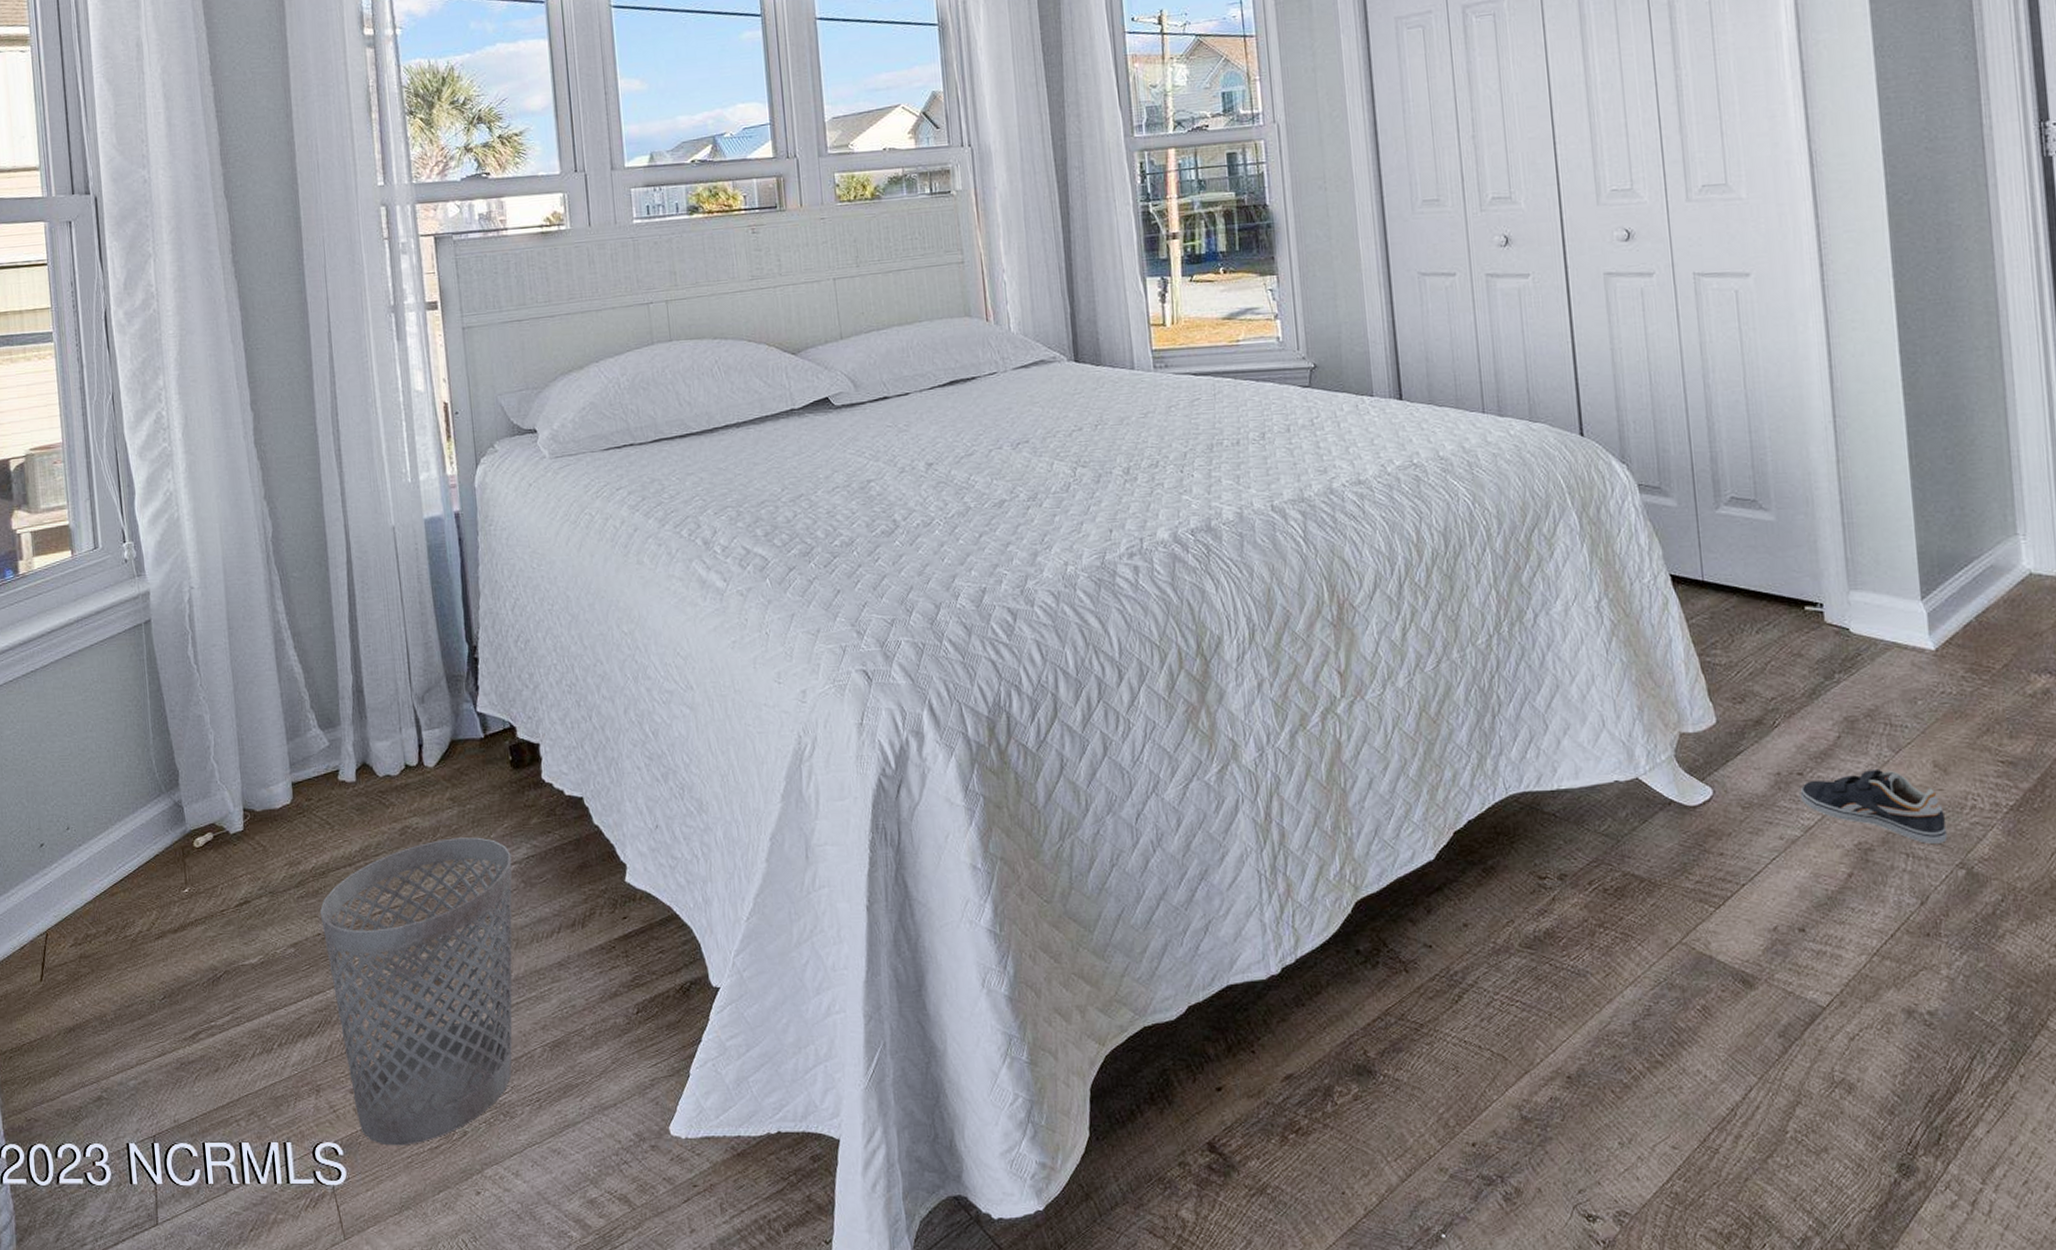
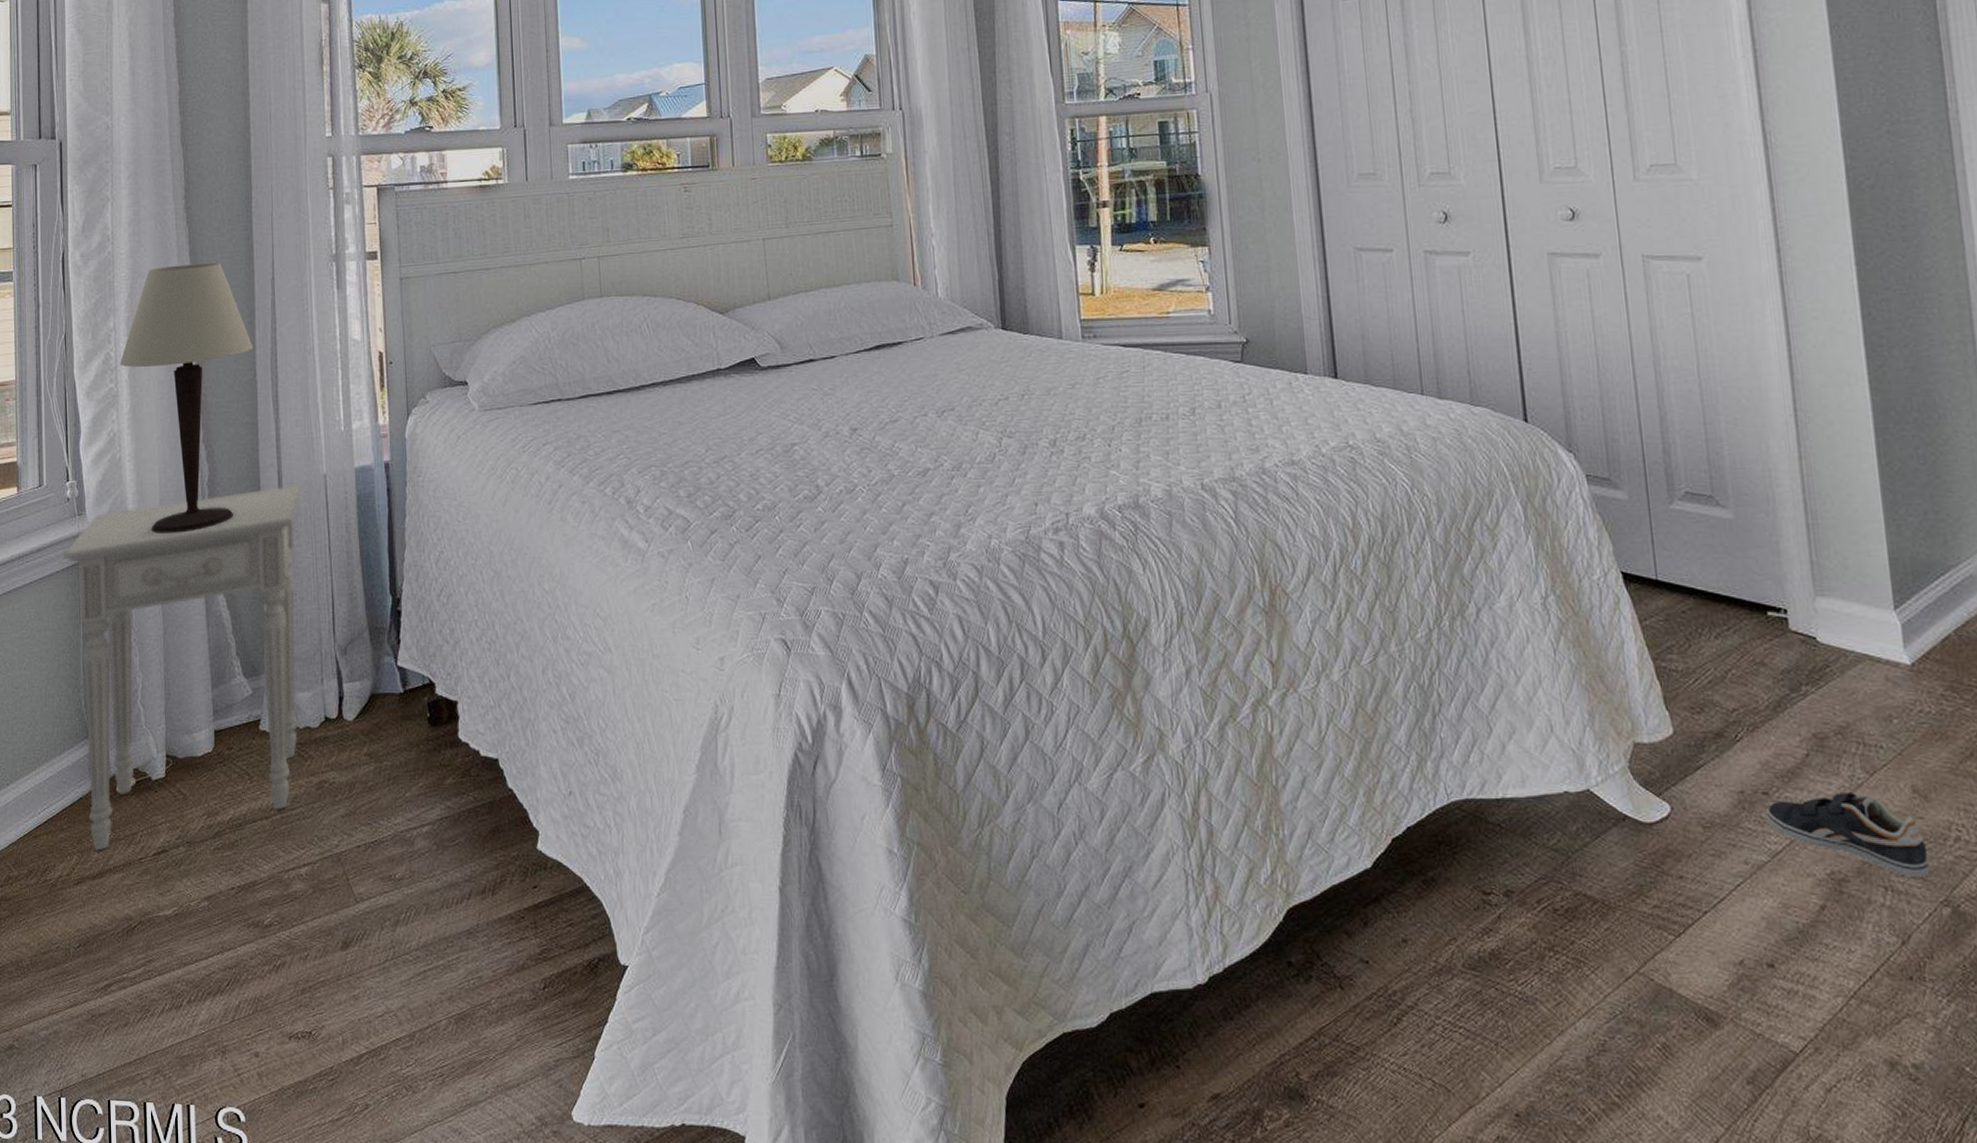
nightstand: none [125,537,378,905] -> present [64,484,301,851]
table lamp: none [172,317,312,593] -> present [119,263,253,535]
wastebasket: present [319,837,513,1146] -> none [234,795,425,1116]

